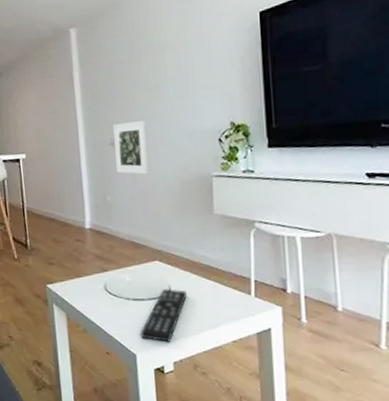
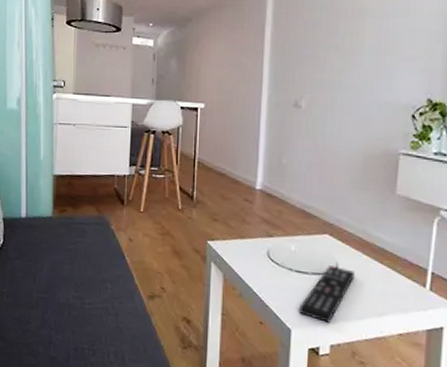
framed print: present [113,120,149,175] -> none [296,85,335,142]

